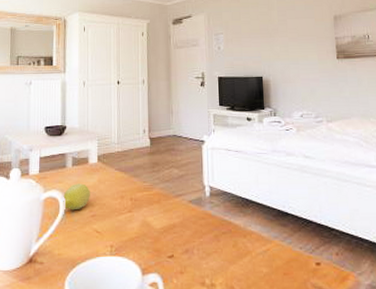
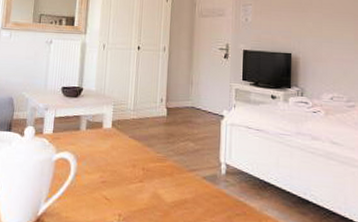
fruit: present [63,183,90,211] -> none [74,147,102,174]

